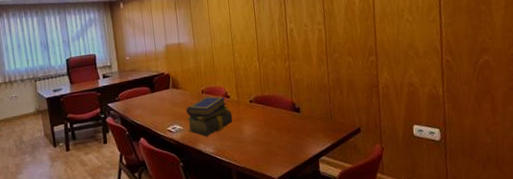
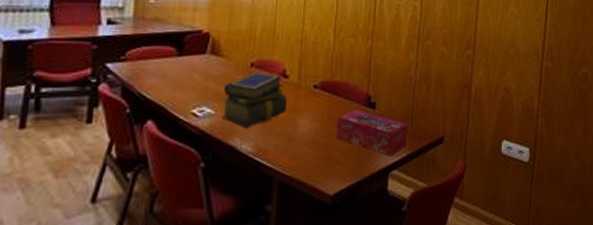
tissue box: none [271,115,330,147] -> present [336,110,408,156]

